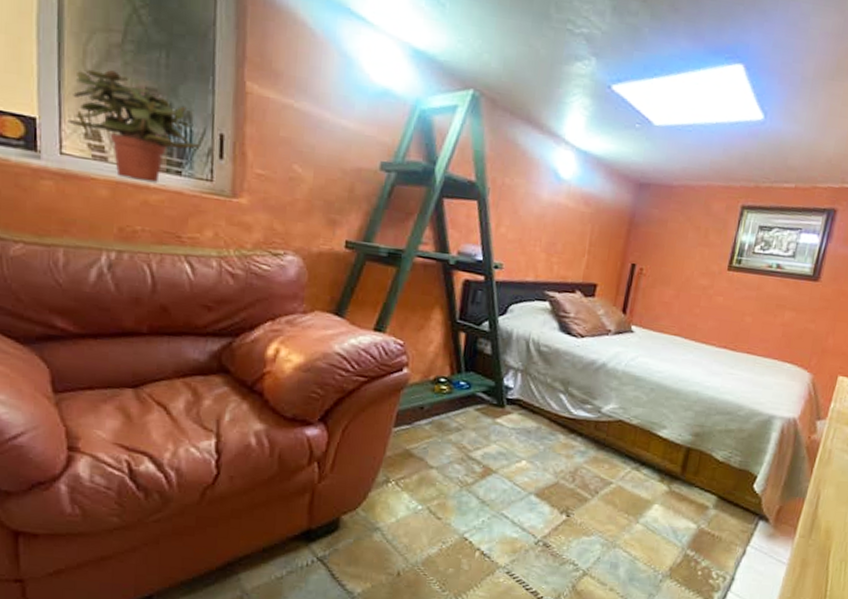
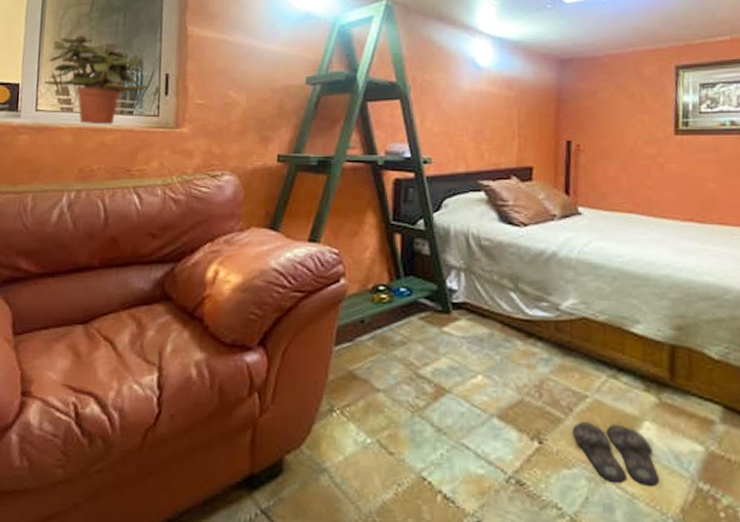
slippers: none [596,502,658,551] -> present [573,422,659,486]

